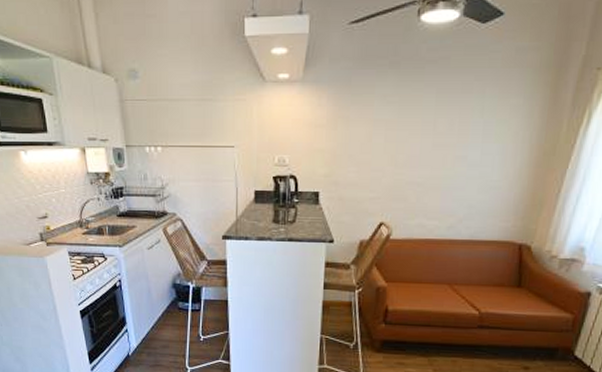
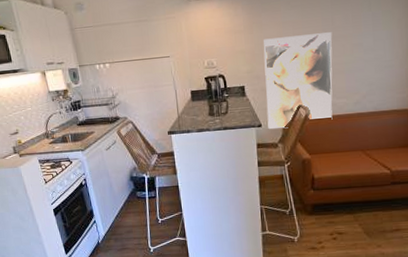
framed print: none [341,138,432,248] -> present [263,32,333,130]

